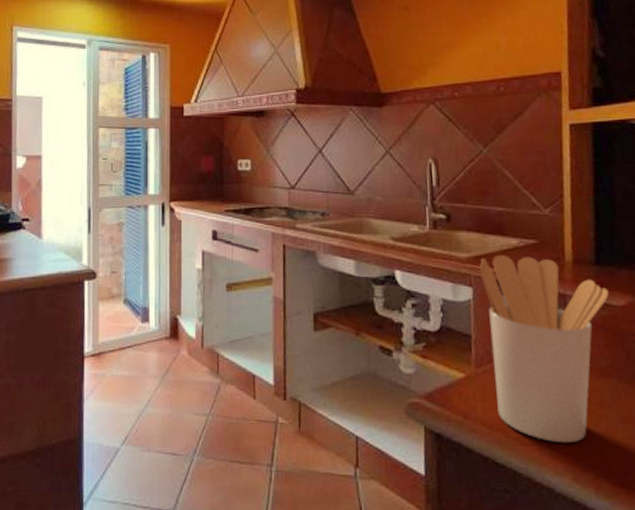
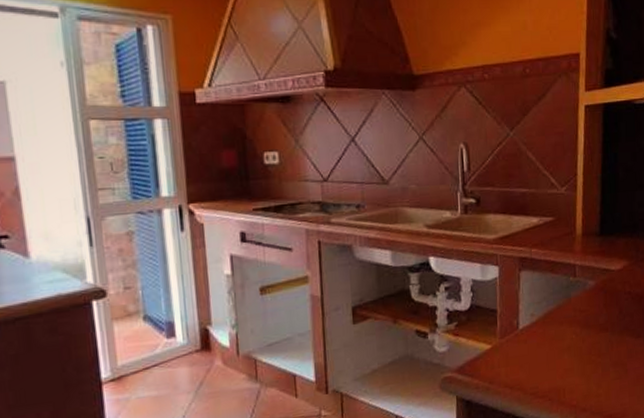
utensil holder: present [480,255,610,444] -> none [505,233,610,392]

